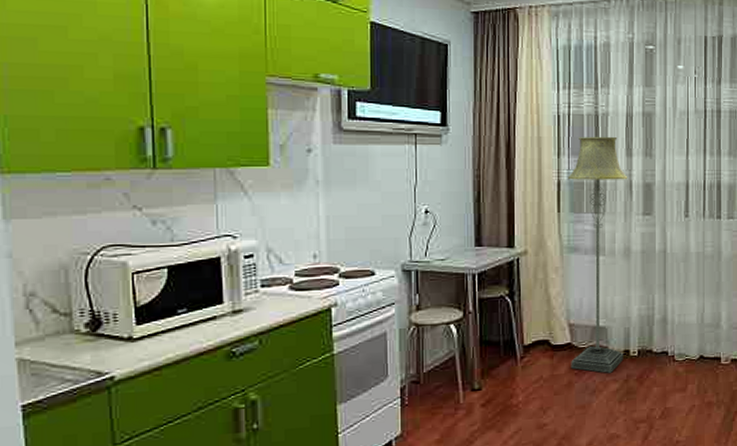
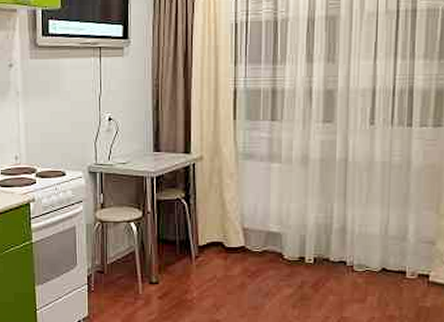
floor lamp: present [567,136,628,373] -> none [244,42,308,278]

